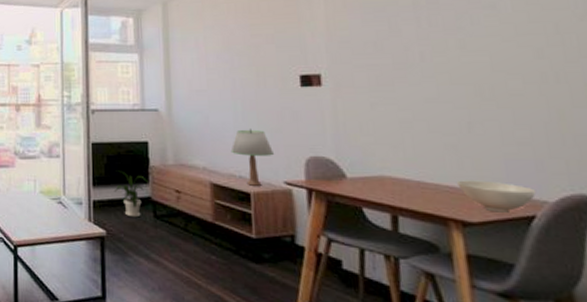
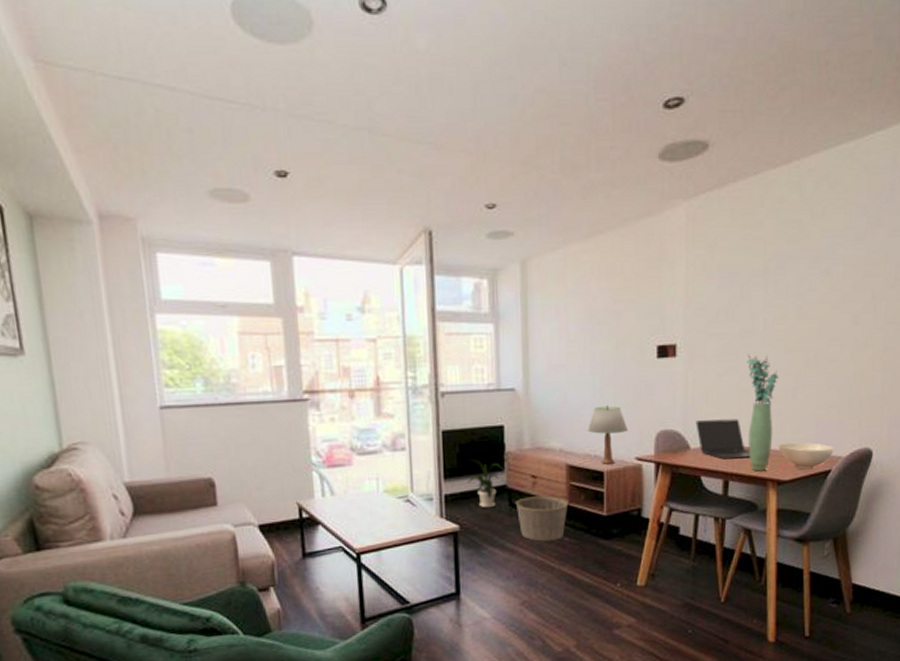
basket: none [159,210,214,258] -> present [515,496,569,542]
laptop: none [350,150,423,193] -> present [695,418,751,460]
vase: none [404,85,449,209] -> present [746,353,778,472]

